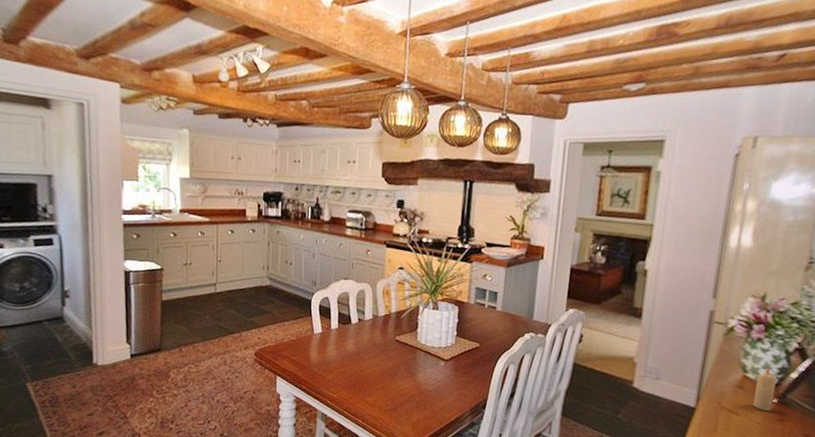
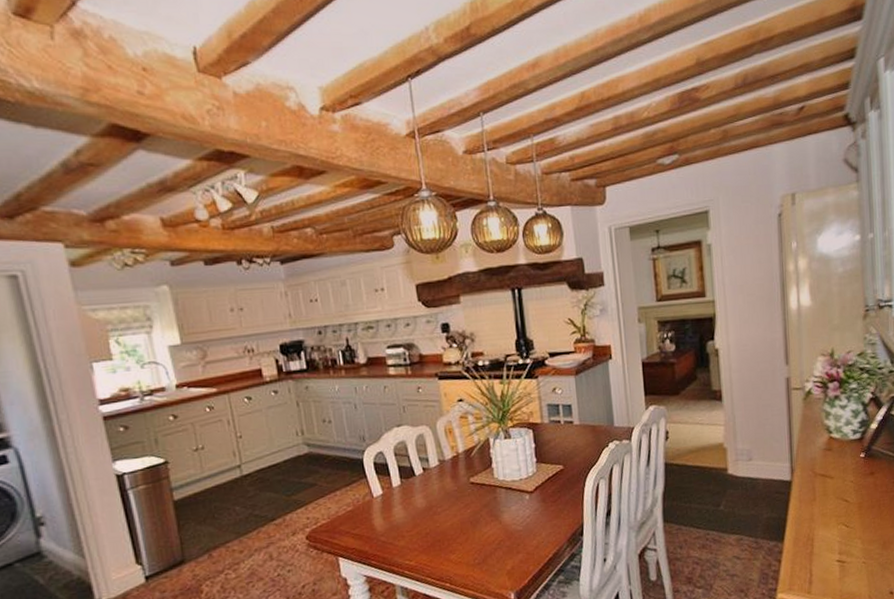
candle: present [753,368,777,412] -> none [841,423,861,469]

